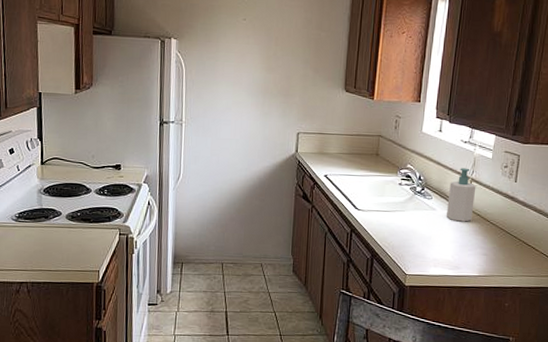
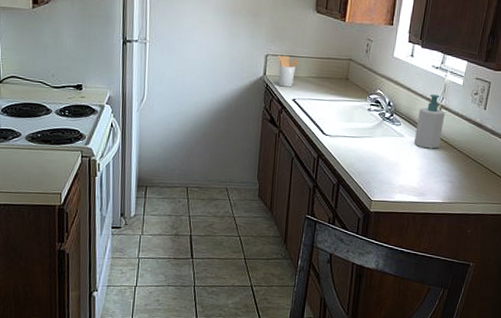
utensil holder: none [308,132,329,164] -> present [277,55,299,87]

